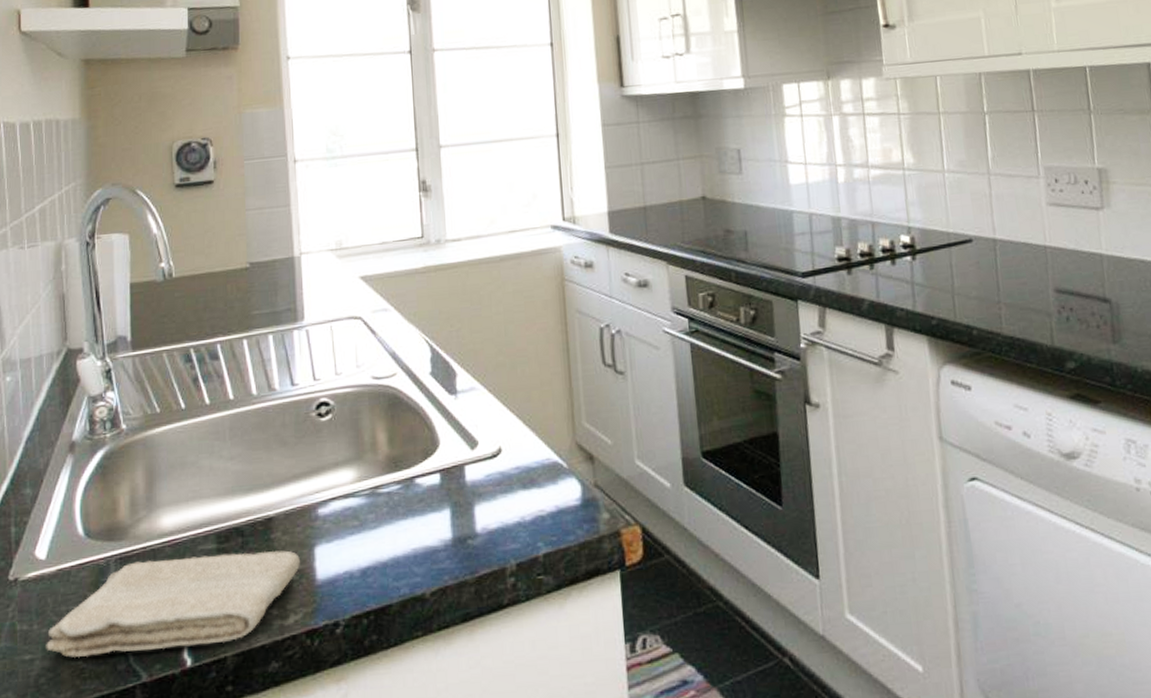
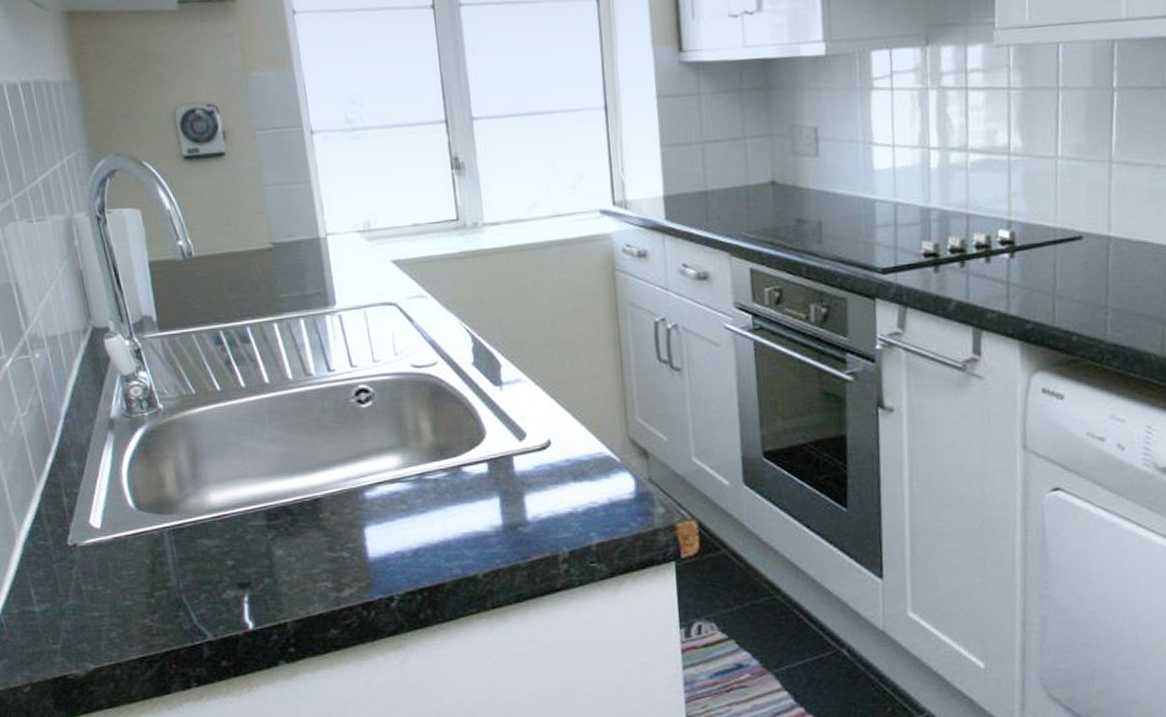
washcloth: present [46,550,300,658] -> none [112,529,351,617]

